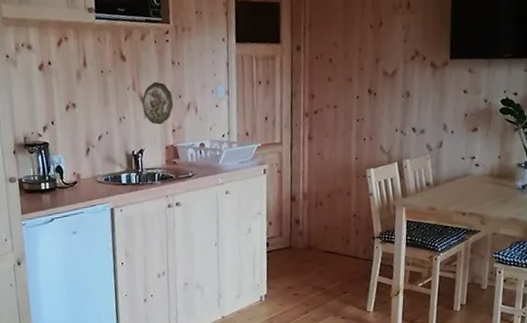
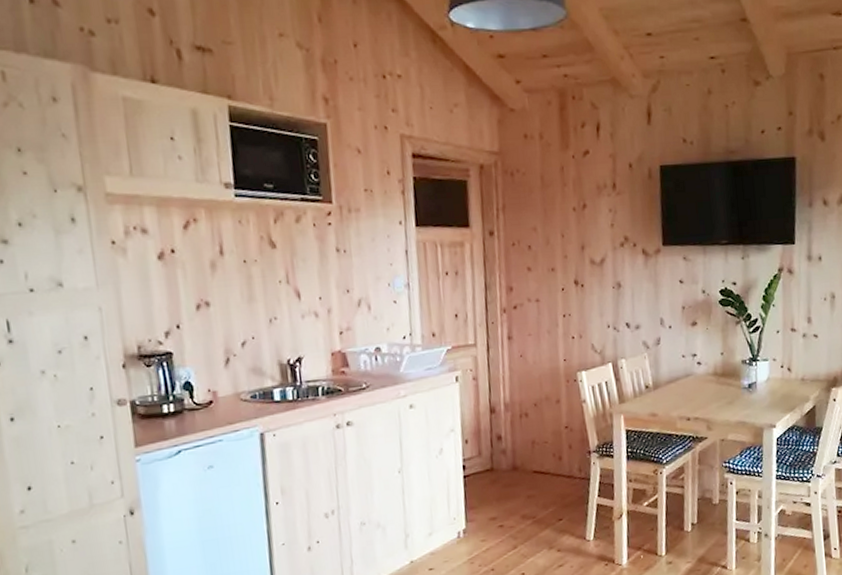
decorative plate: present [142,81,173,125] -> none [298,273,339,326]

